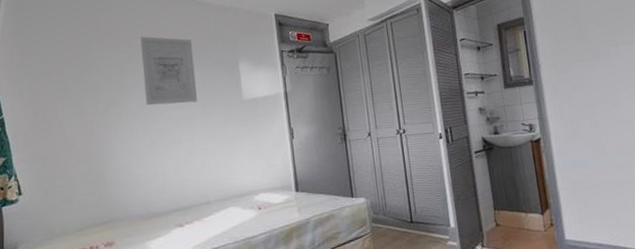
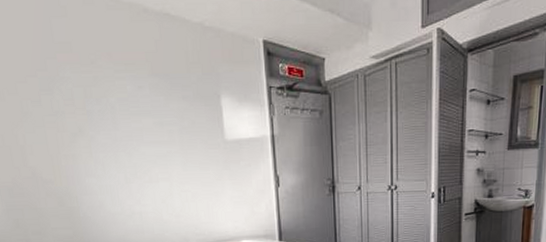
wall art: present [139,36,198,106] -> none [104,55,176,139]

